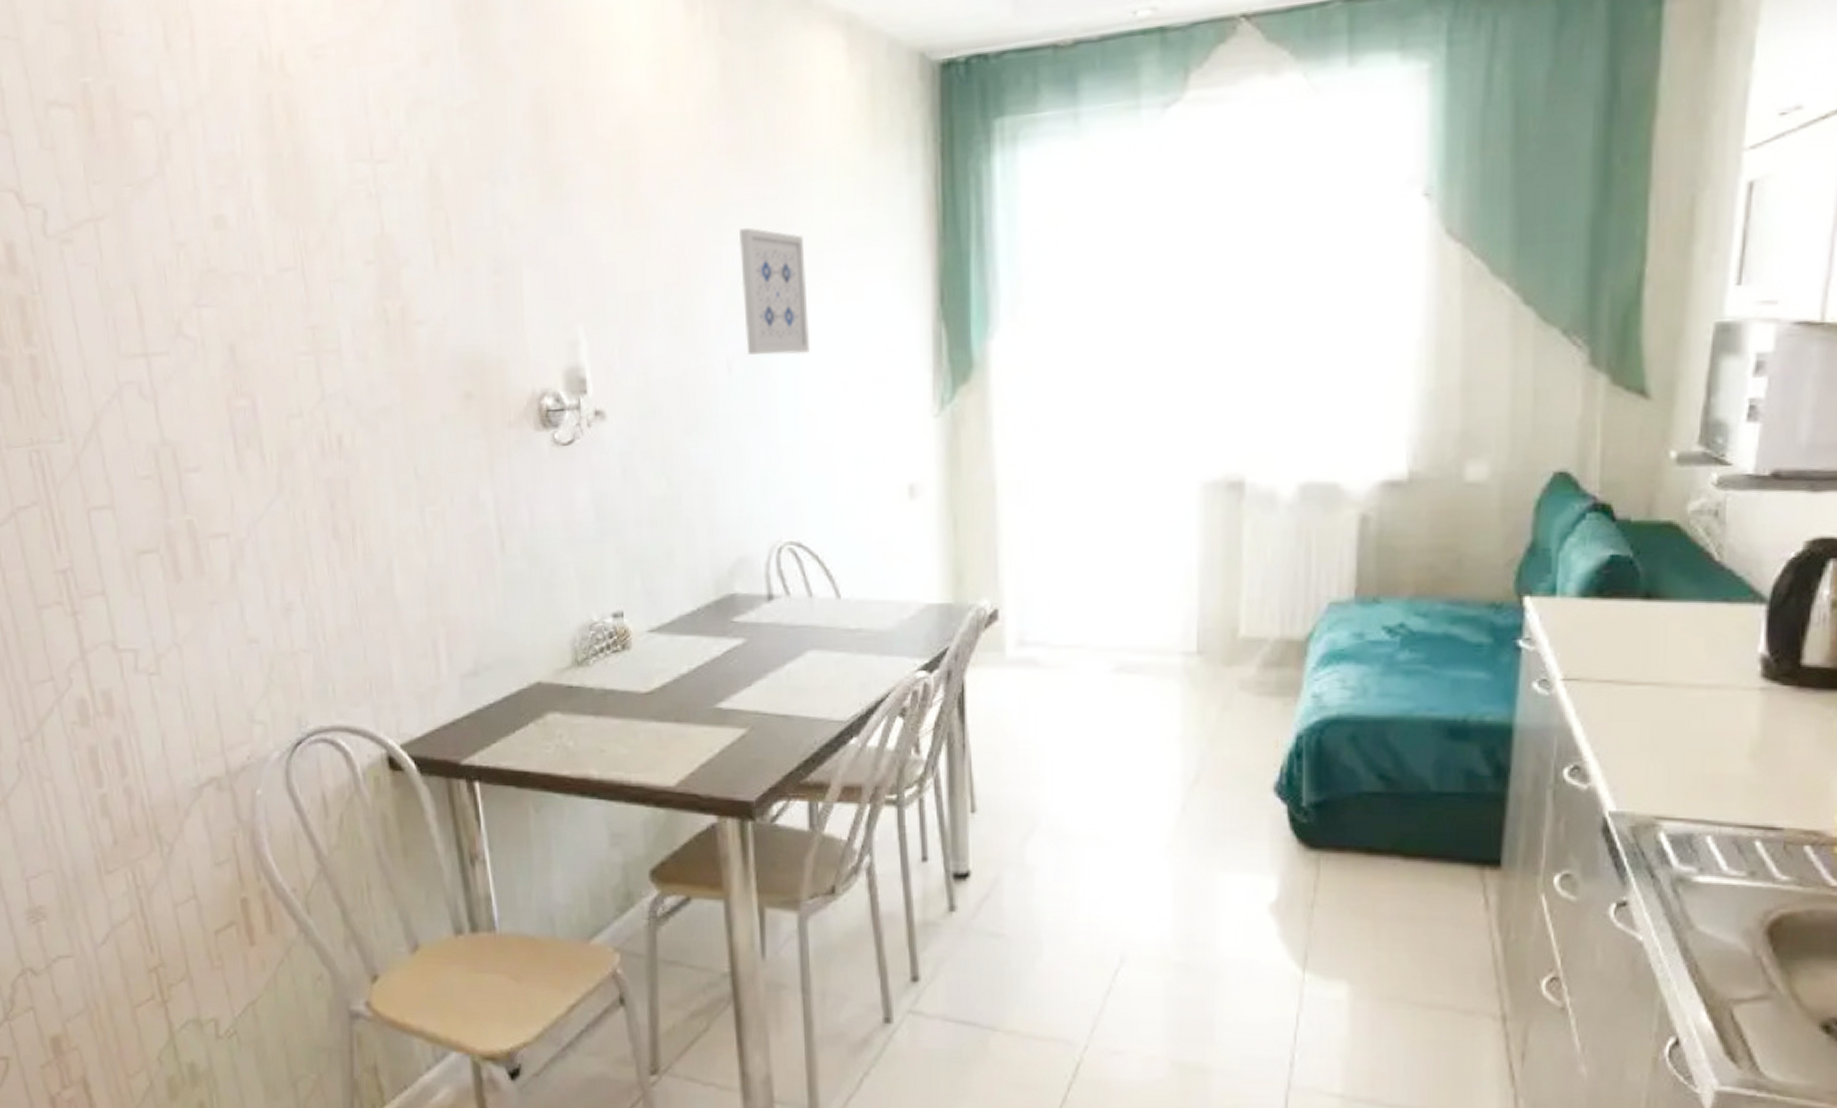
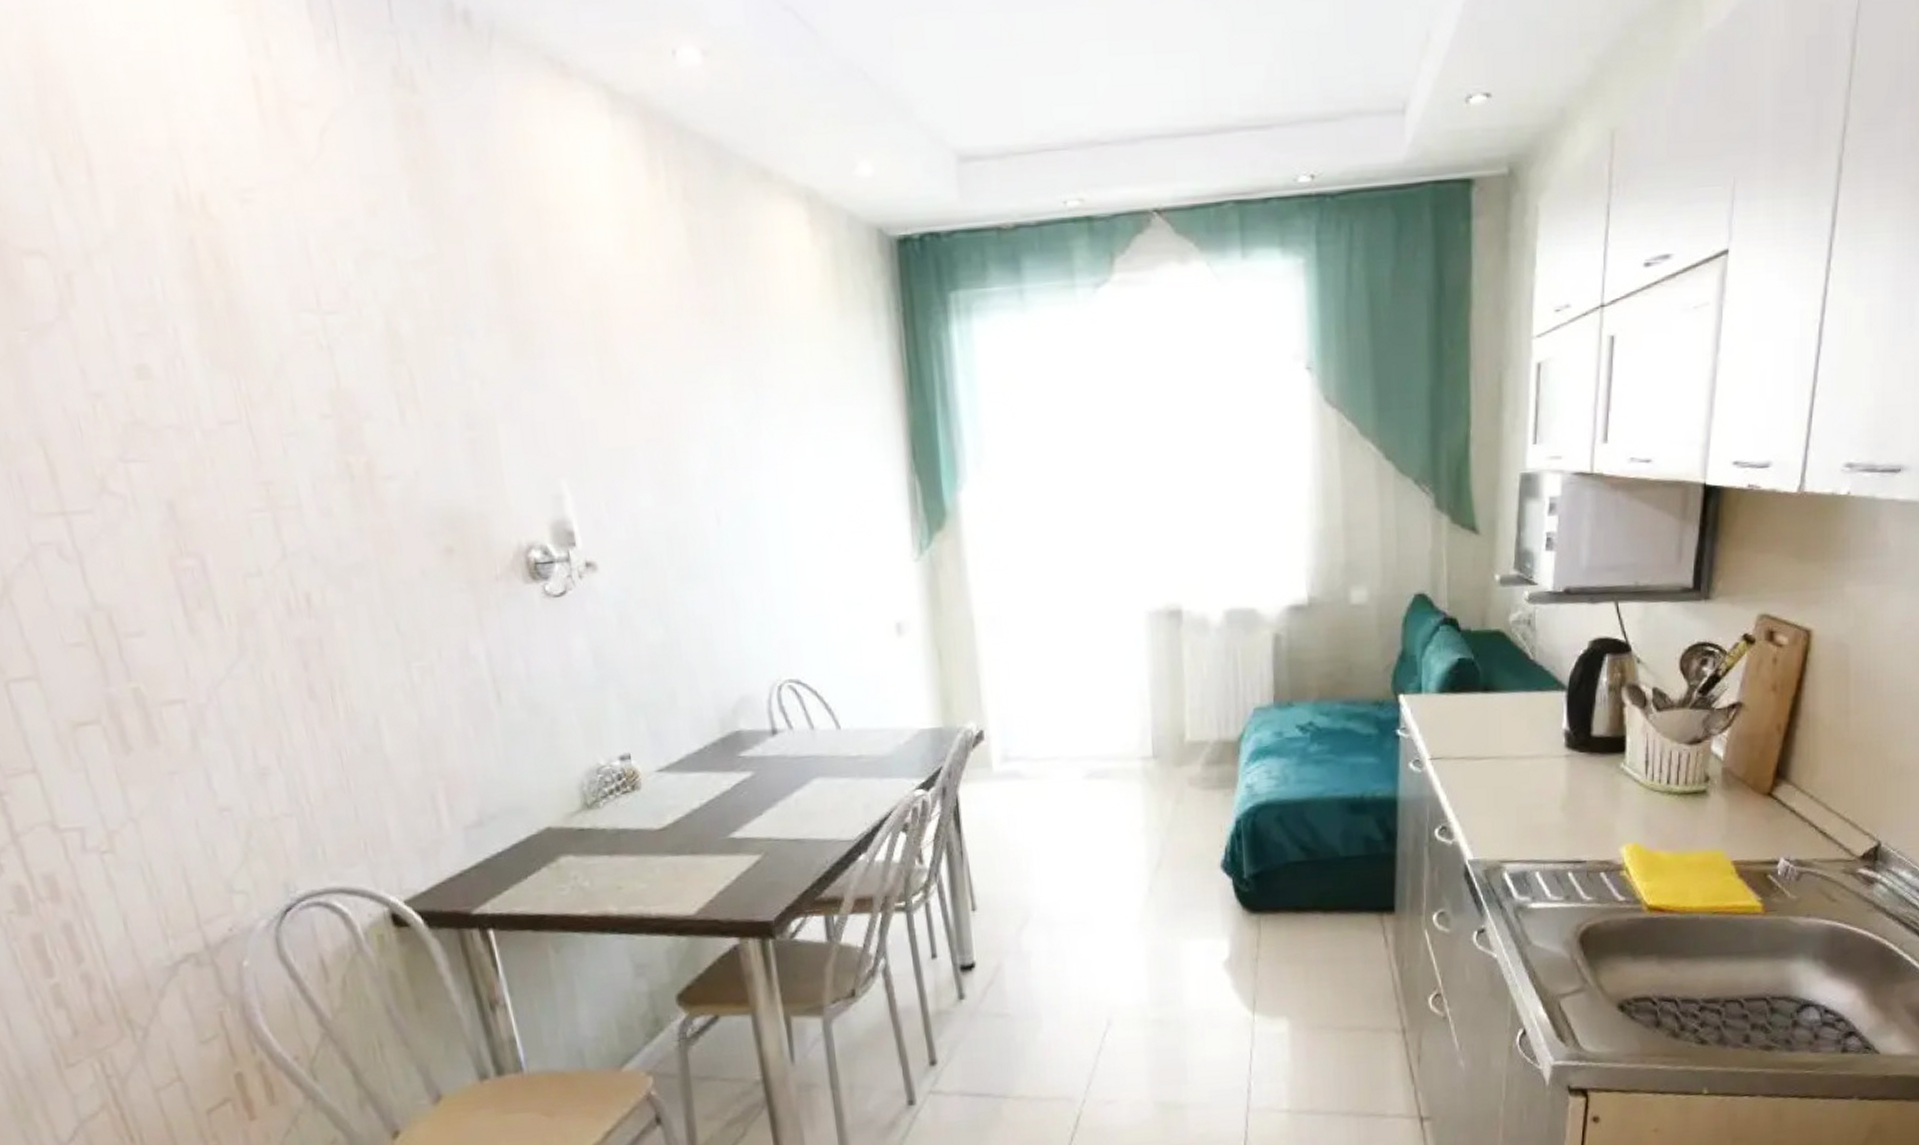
wall art: present [738,227,810,355] -> none [718,386,794,507]

